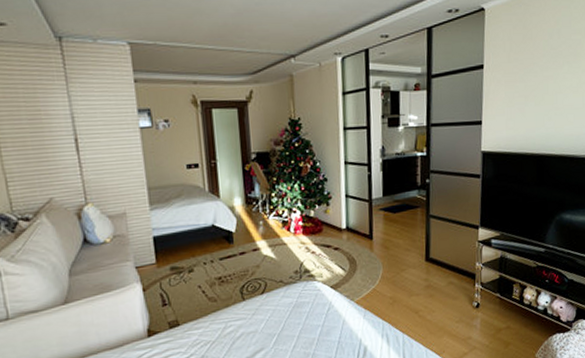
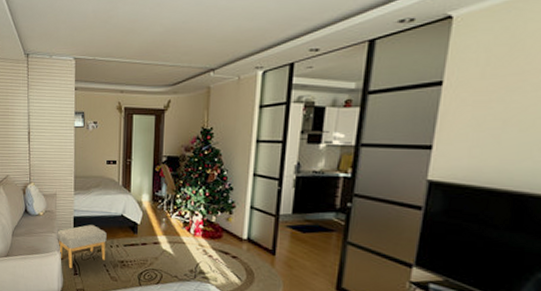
footstool: none [133,242,200,300] -> present [57,225,107,269]

